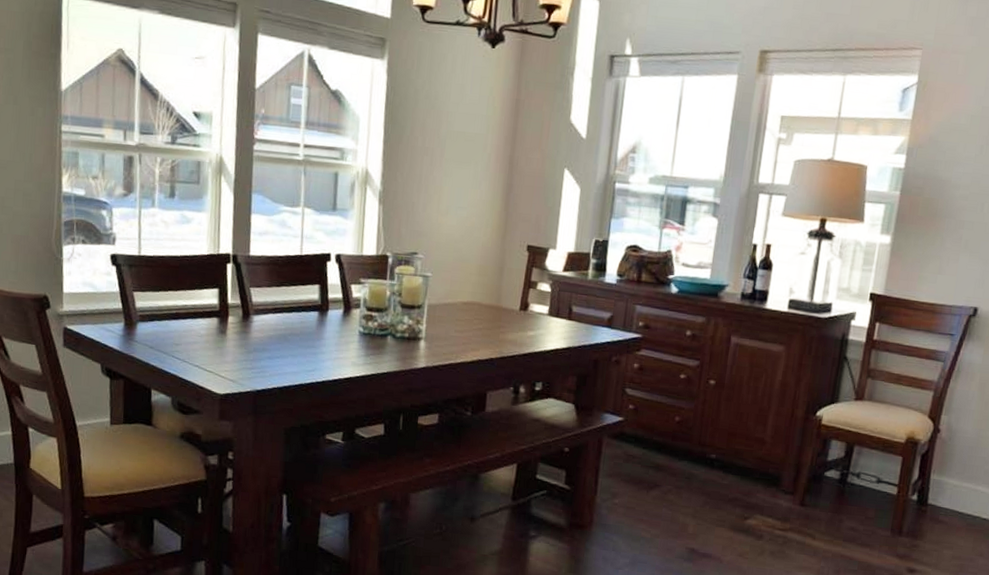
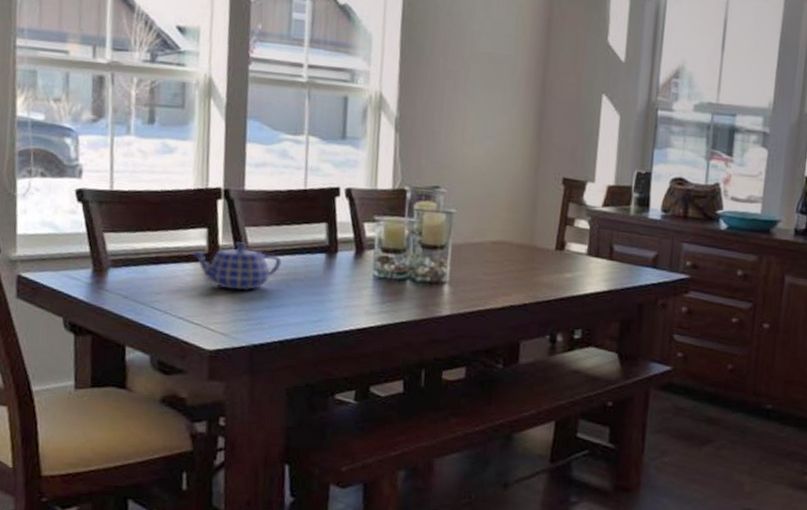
teapot: none [205,301,281,343] -> present [191,242,282,291]

